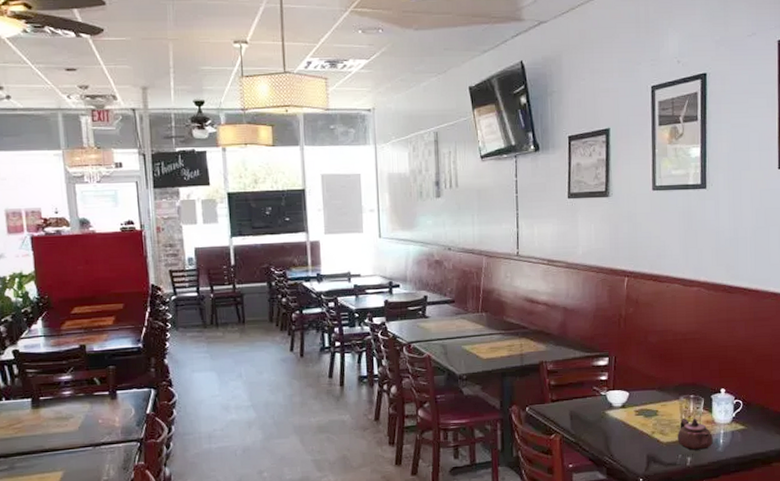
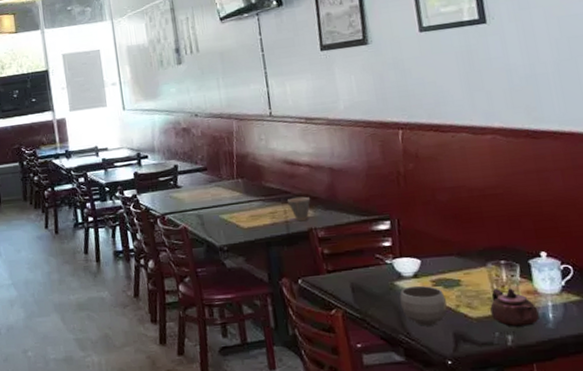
cup: none [524,332,545,355] -> present [288,196,311,222]
cup: none [609,414,645,449] -> present [399,285,447,326]

